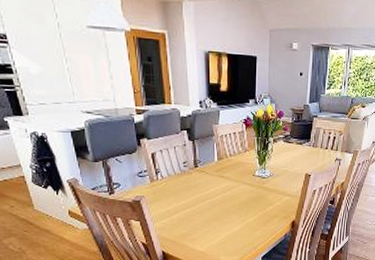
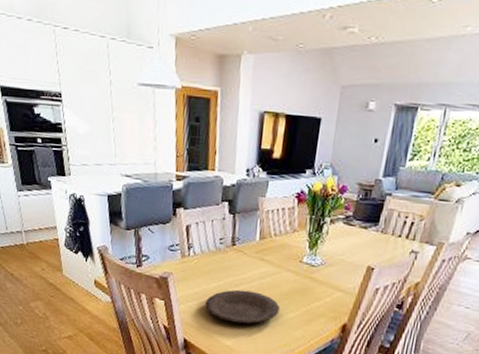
plate: none [178,204,241,232] -> present [205,289,280,324]

